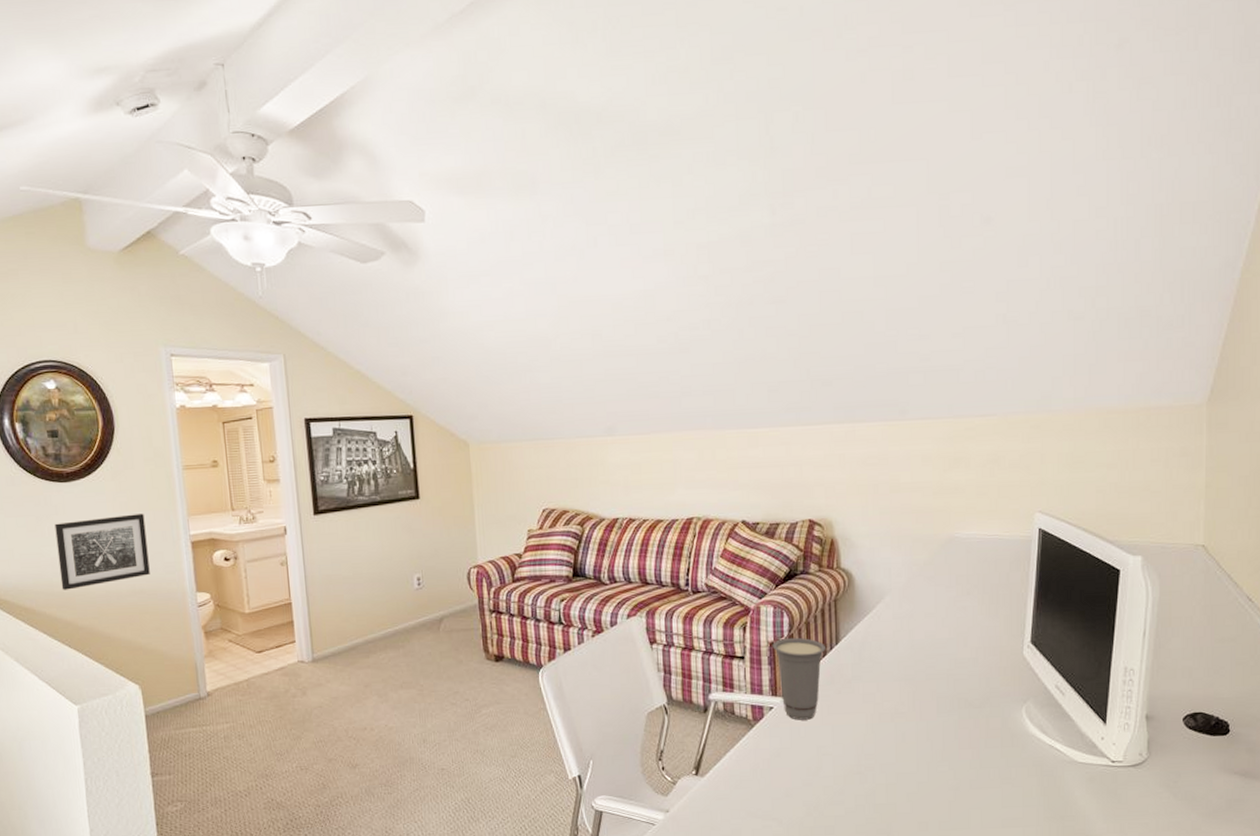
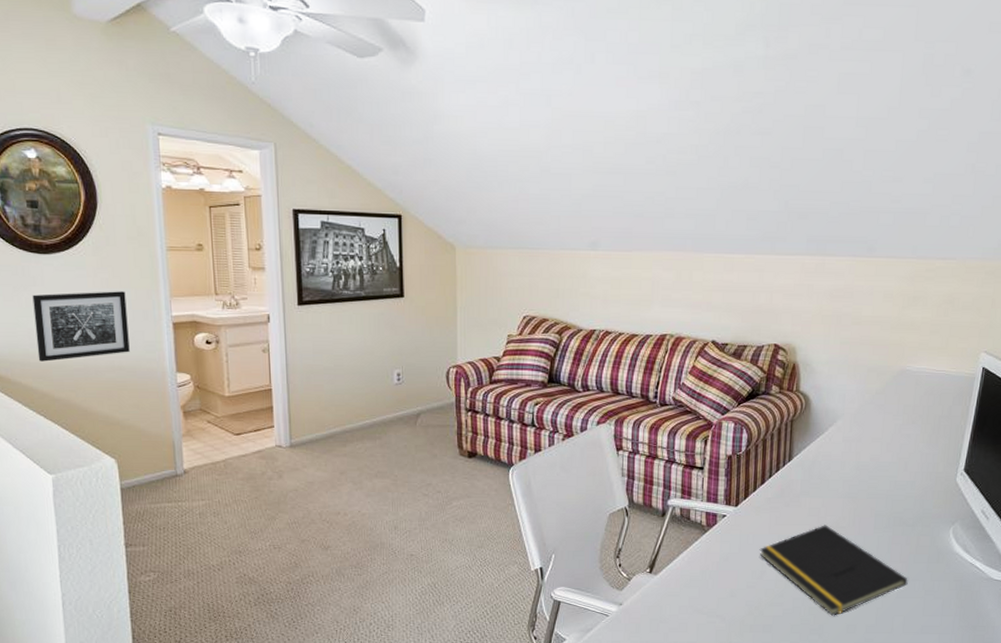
cup: present [772,637,825,720] -> none [730,452,779,529]
notepad: none [812,711,981,813] -> present [759,525,908,616]

